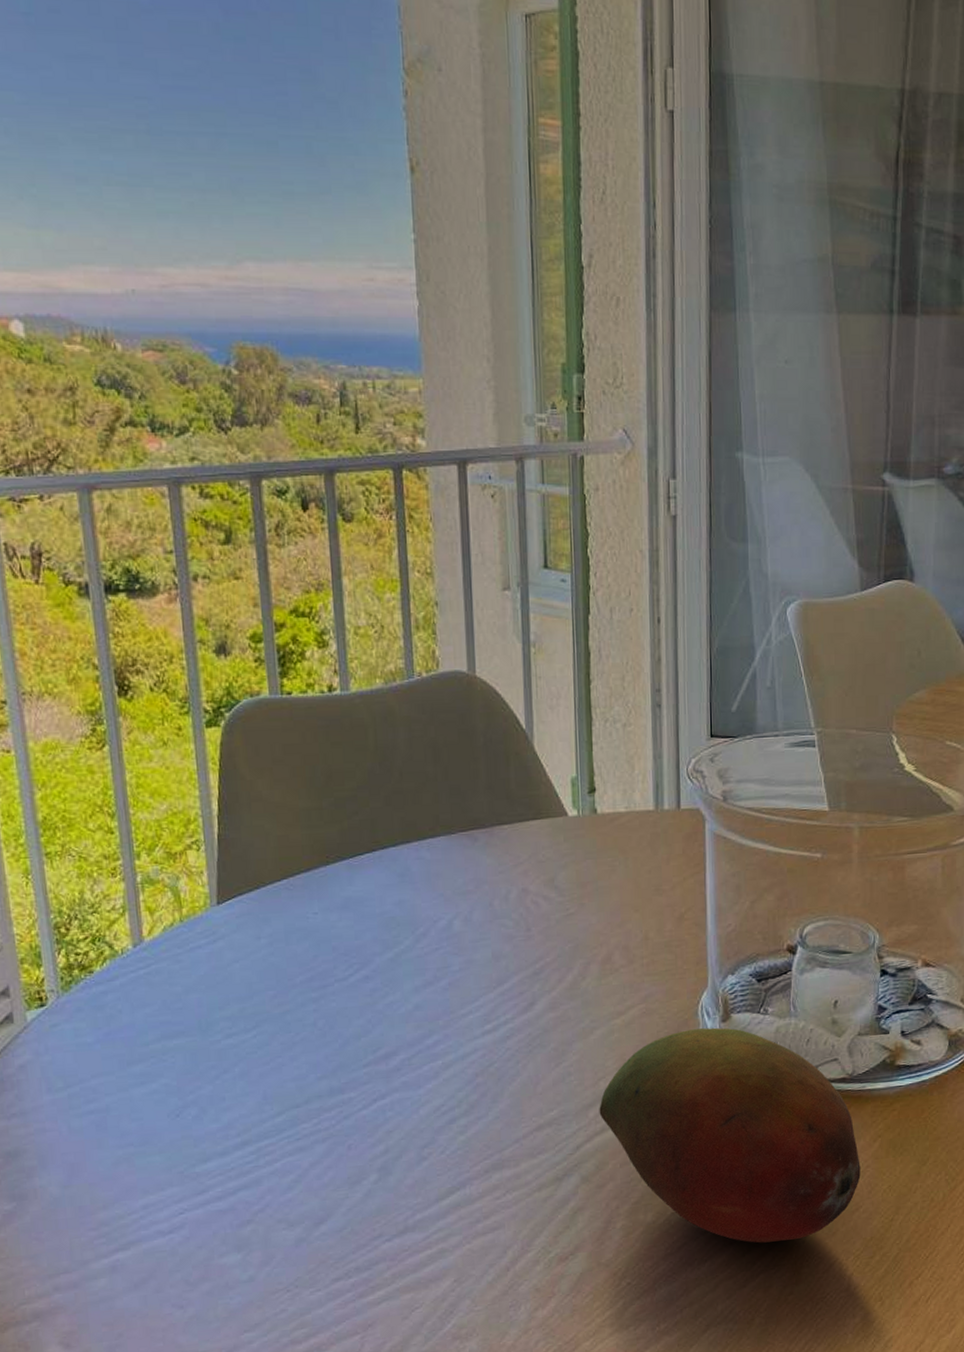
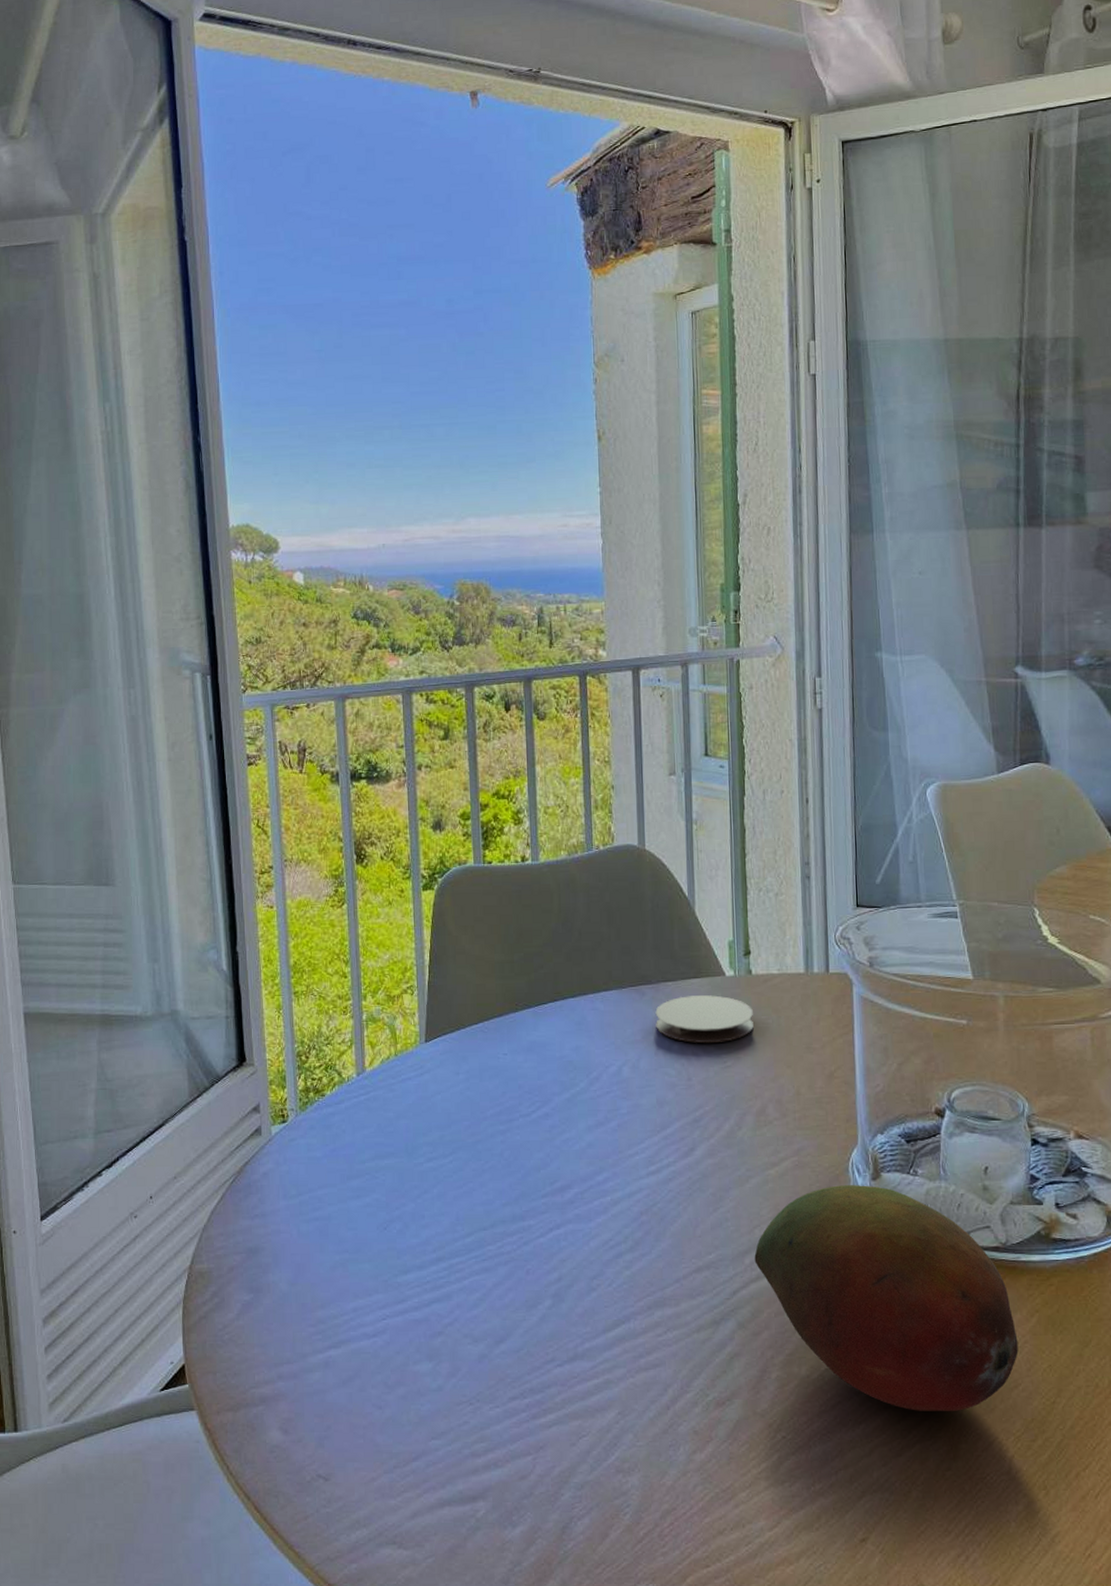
coaster: none [489,837,599,891] -> present [655,995,754,1044]

